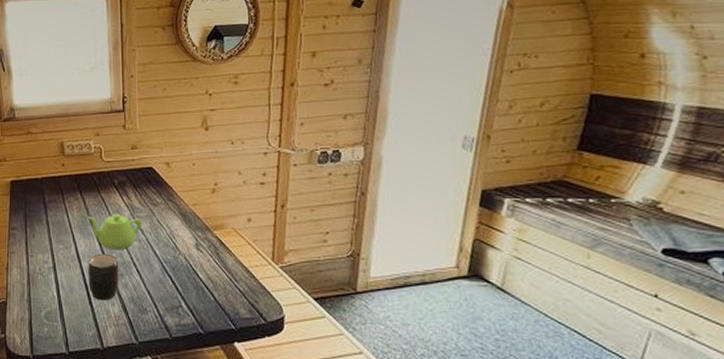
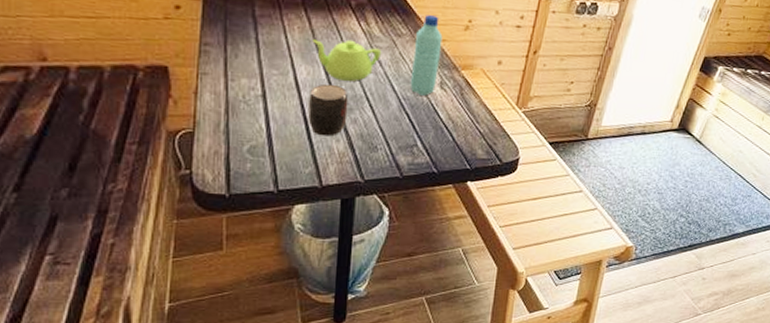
water bottle: none [169,184,193,258] -> present [410,15,443,96]

